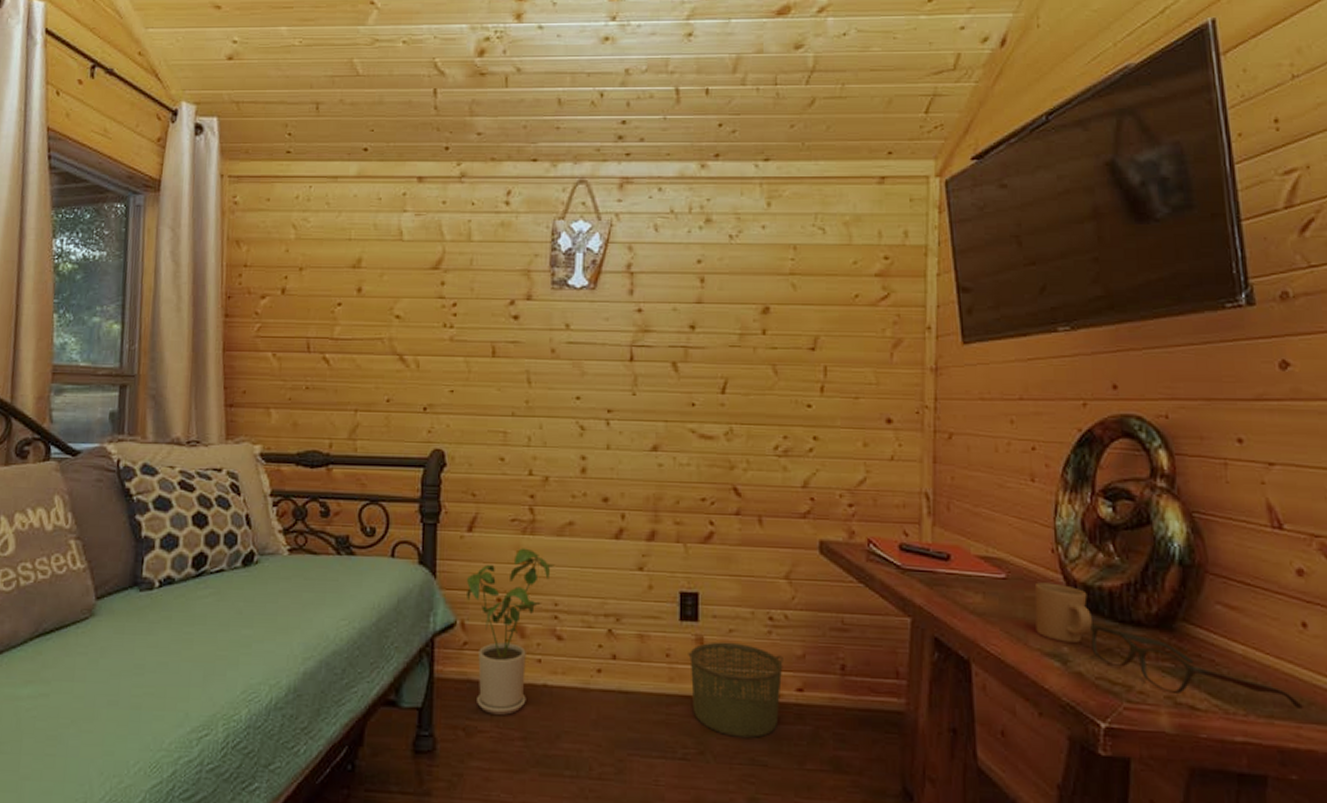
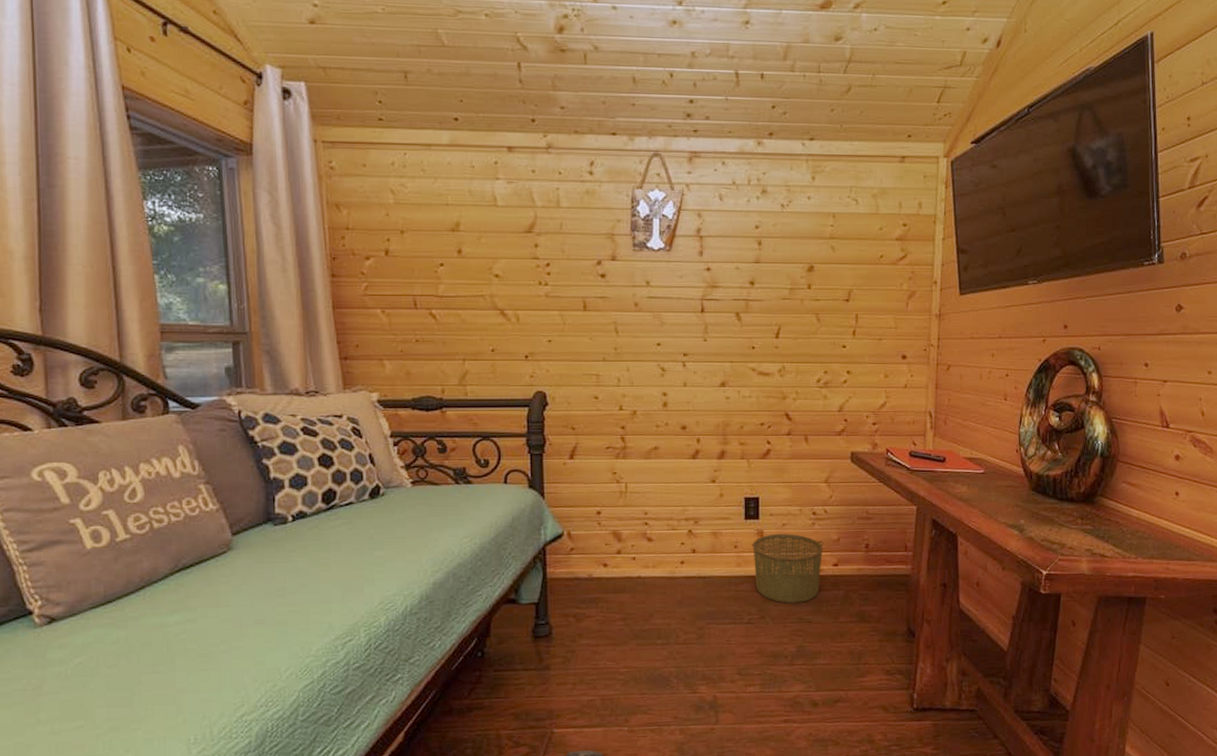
house plant: present [467,548,554,715] -> none [571,470,643,603]
mug: present [1034,582,1092,643] -> none [1003,474,1041,516]
eyeglasses: present [1090,623,1303,709] -> none [1040,502,1171,551]

